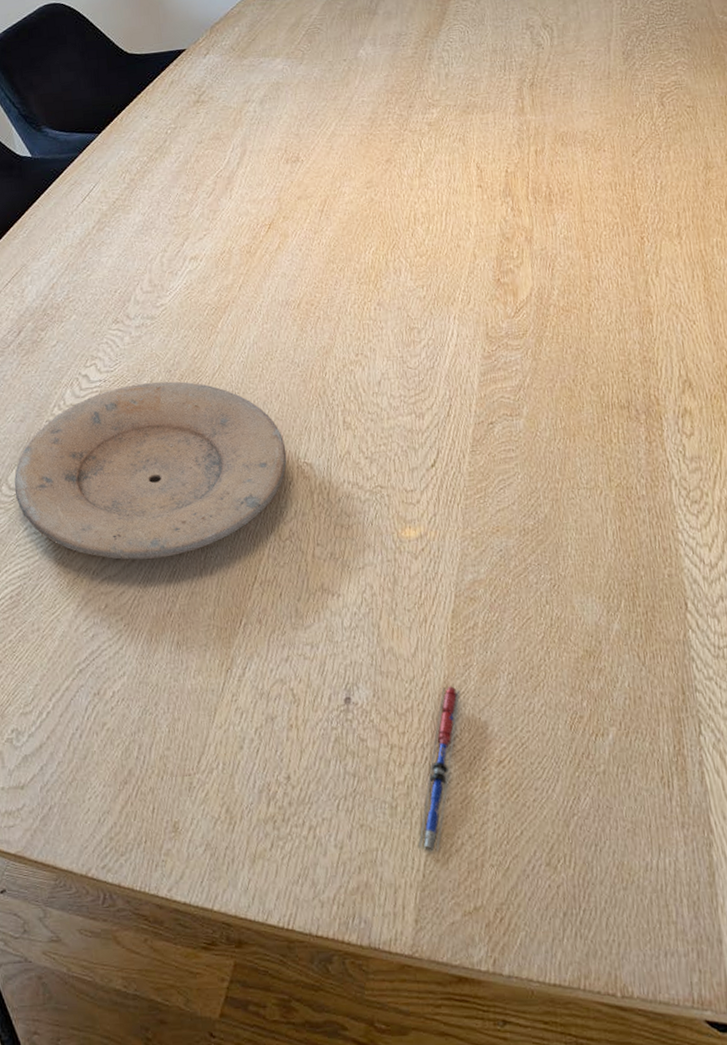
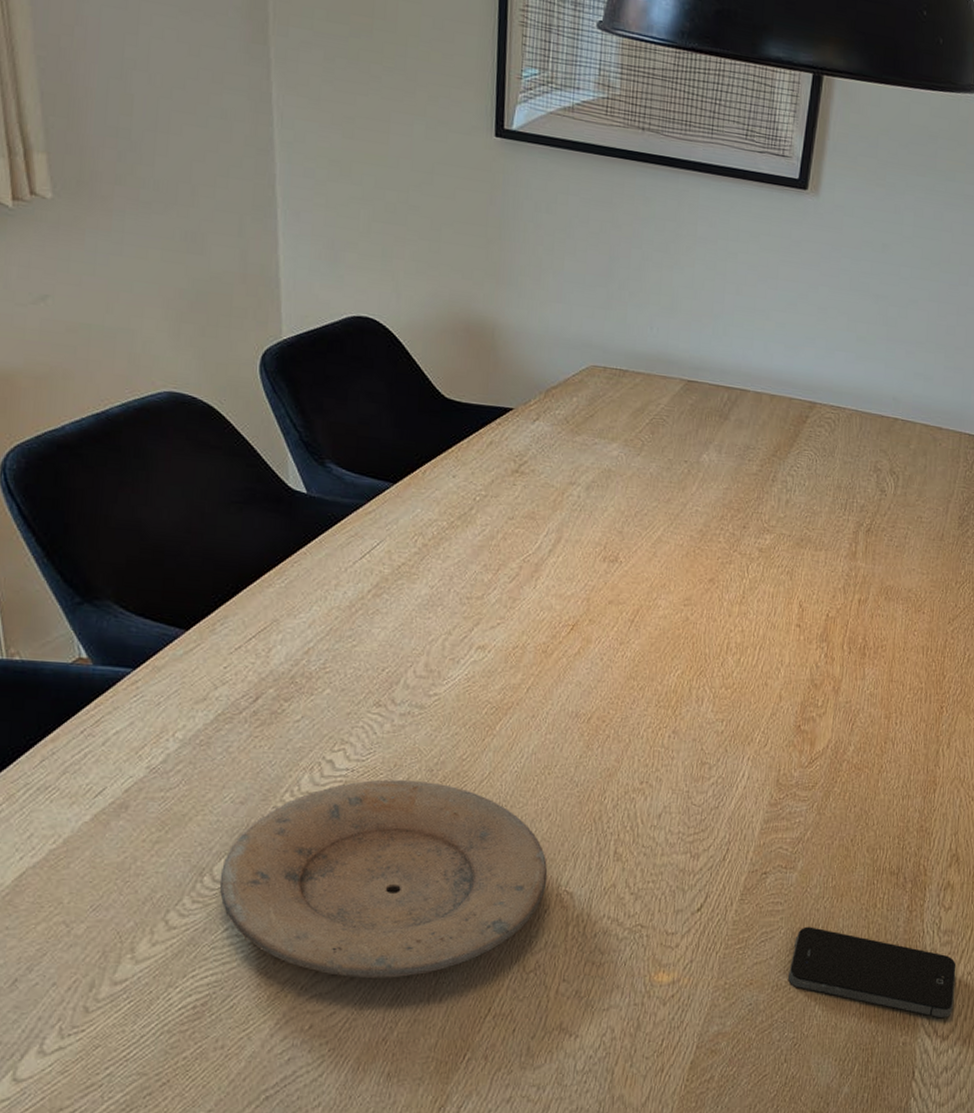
smartphone: none [533,469,717,547] -> present [788,926,956,1019]

